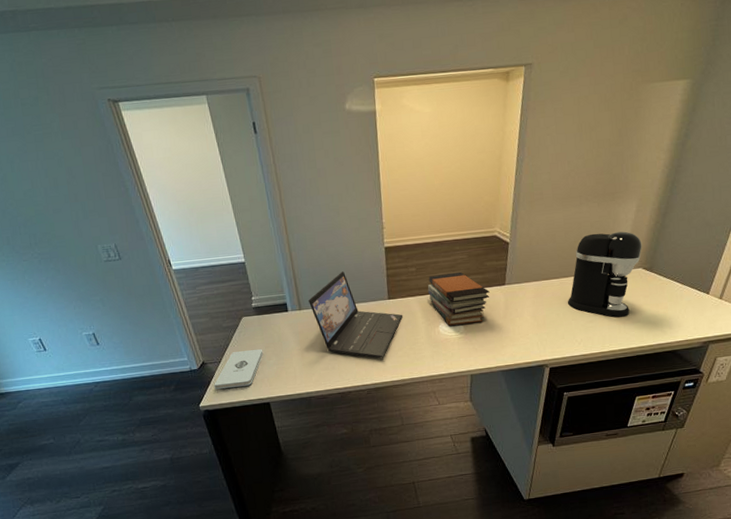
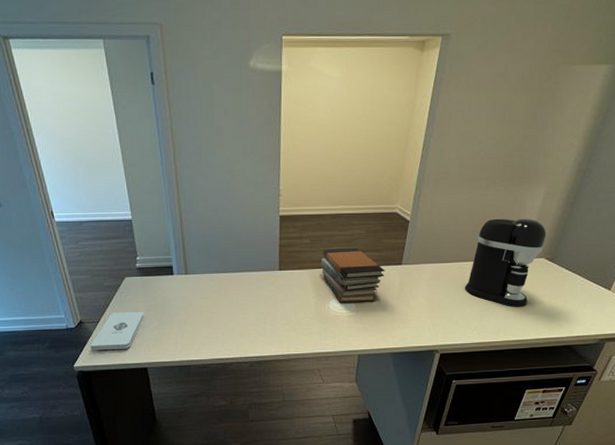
laptop: present [308,271,402,358] -> none [196,237,292,331]

